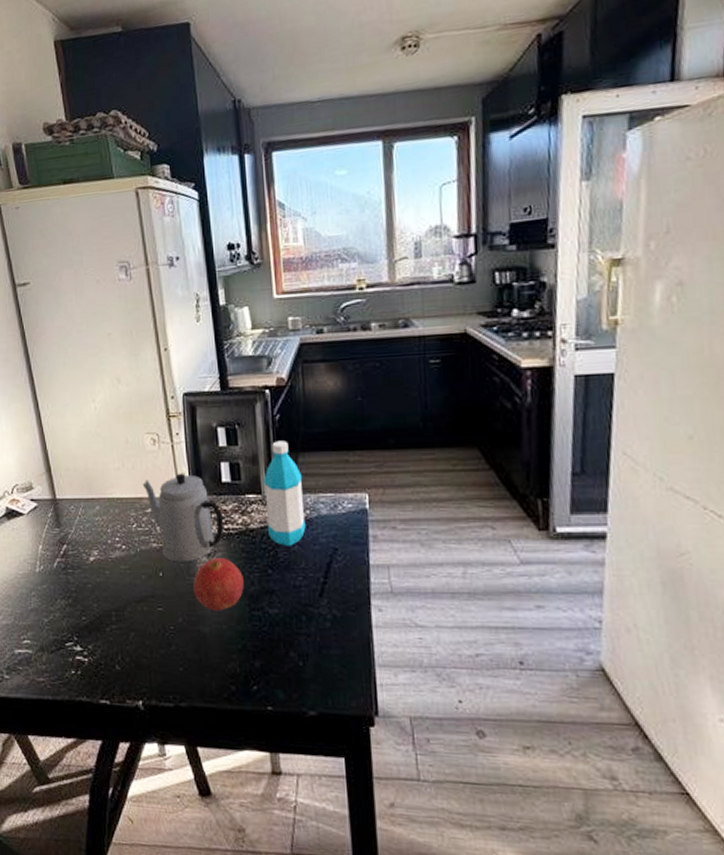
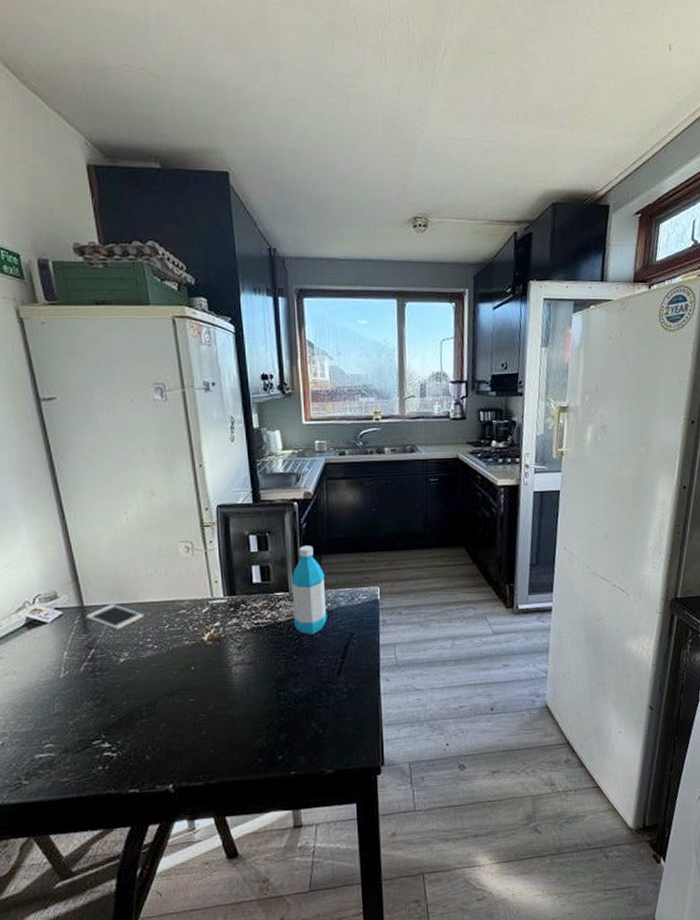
cell phone: none [58,498,112,526] -> present [86,604,144,630]
teapot: present [142,473,224,562] -> none [175,576,254,656]
fruit: present [193,558,244,611] -> none [224,649,272,696]

